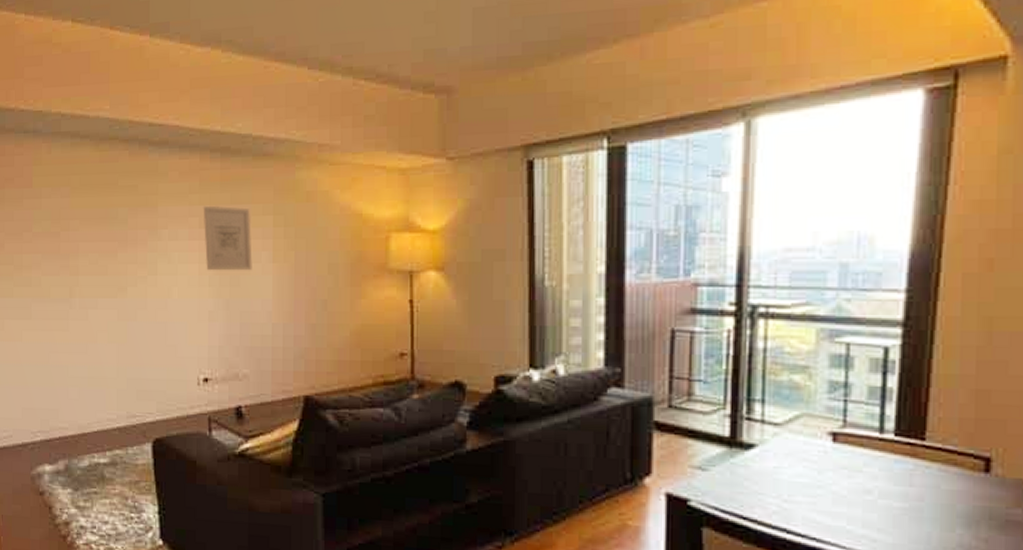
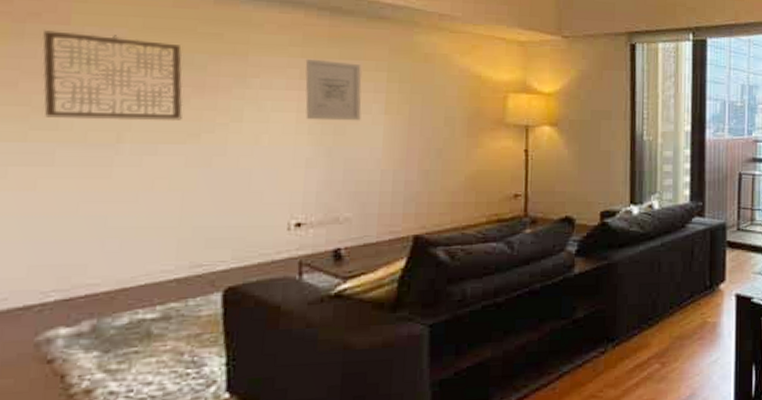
wall art: none [16,194,113,275] -> present [42,30,183,120]

